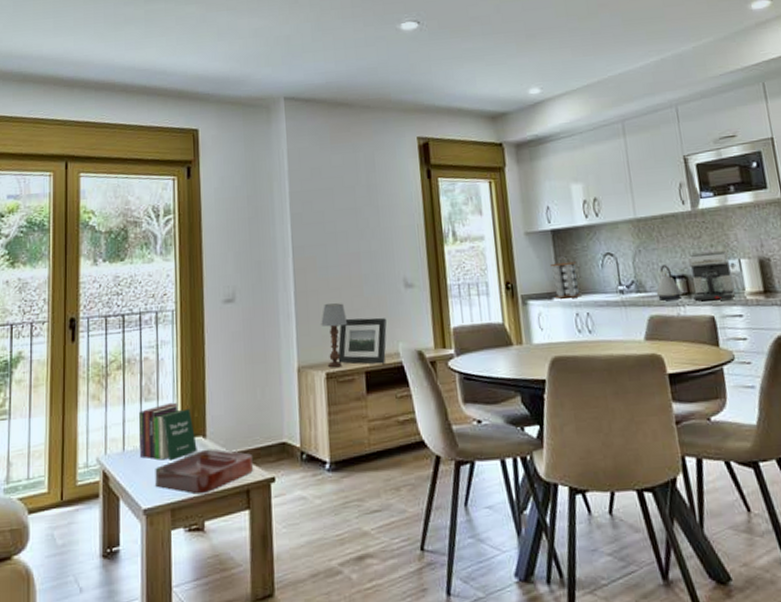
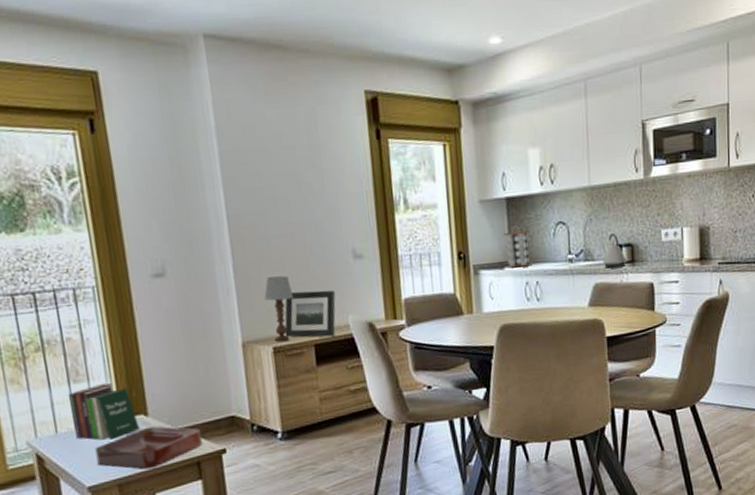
coffee maker: present [688,251,736,302] -> none [636,220,675,269]

